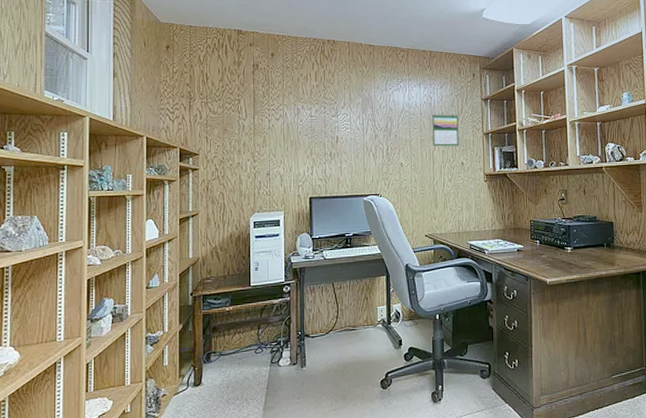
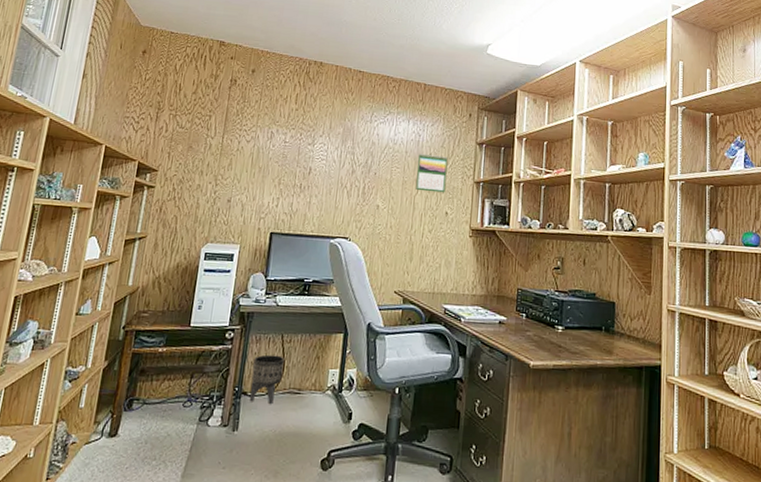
planter: none [310,301,338,342] -> present [250,354,284,404]

